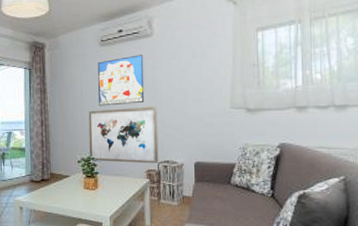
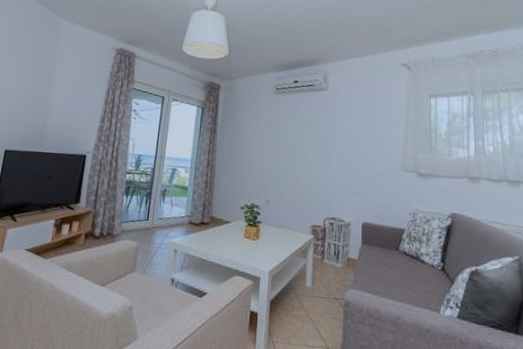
wall art: present [88,106,159,164] -> none [253,156,327,219]
wall art: present [98,54,145,106] -> none [268,106,317,155]

